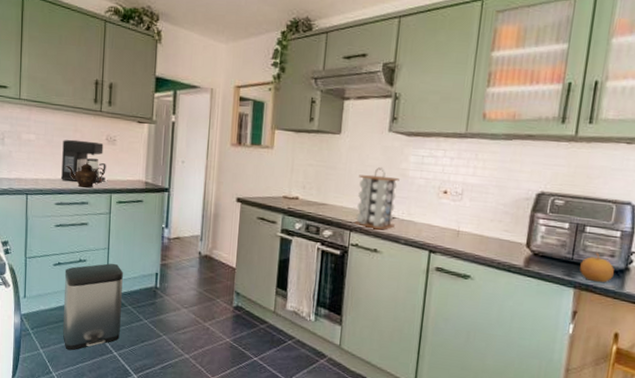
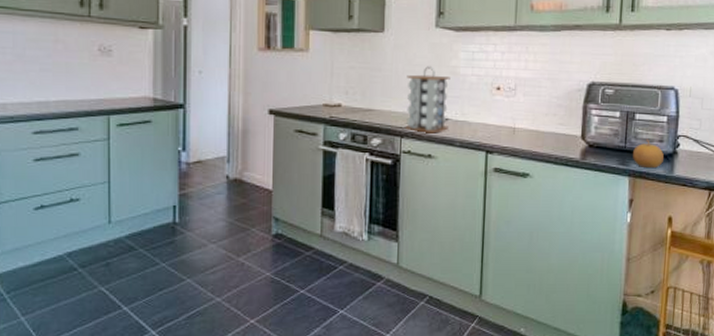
coffee maker: present [60,139,106,183] -> none [38,52,100,104]
pedal bin: present [63,263,123,351] -> none [50,199,130,313]
teapot: present [65,162,105,188] -> none [44,78,99,110]

